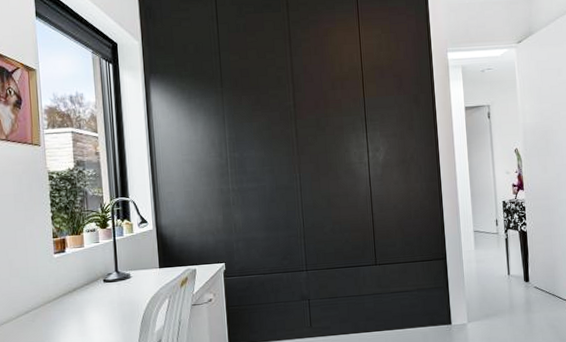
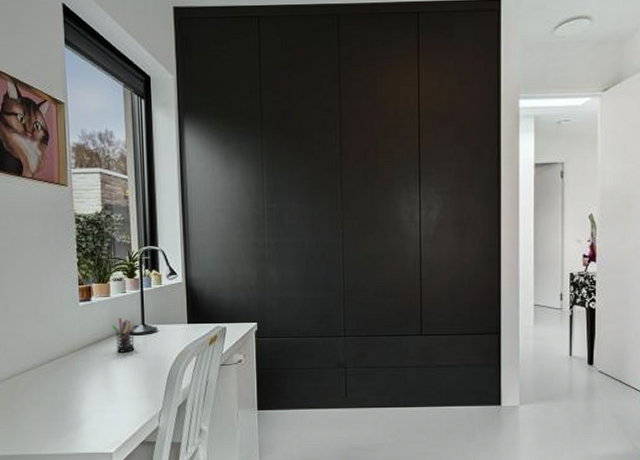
pen holder: none [86,266,109,300] -> present [112,318,135,353]

